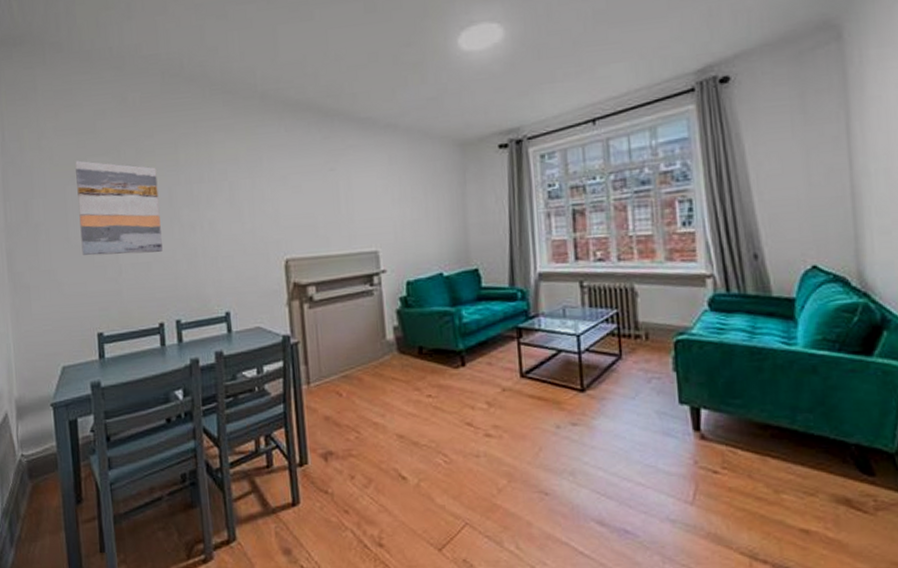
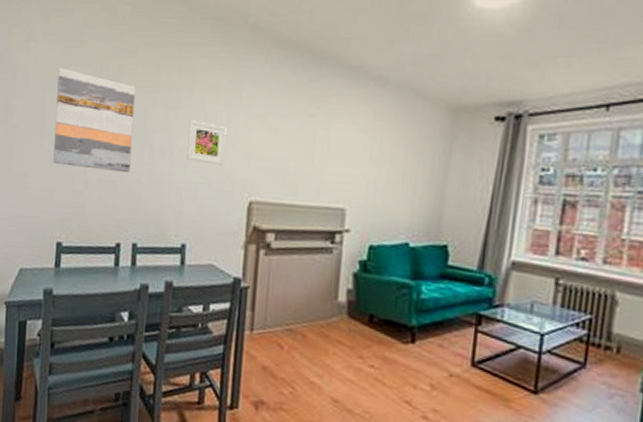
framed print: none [214,191,255,231] -> present [186,120,227,165]

